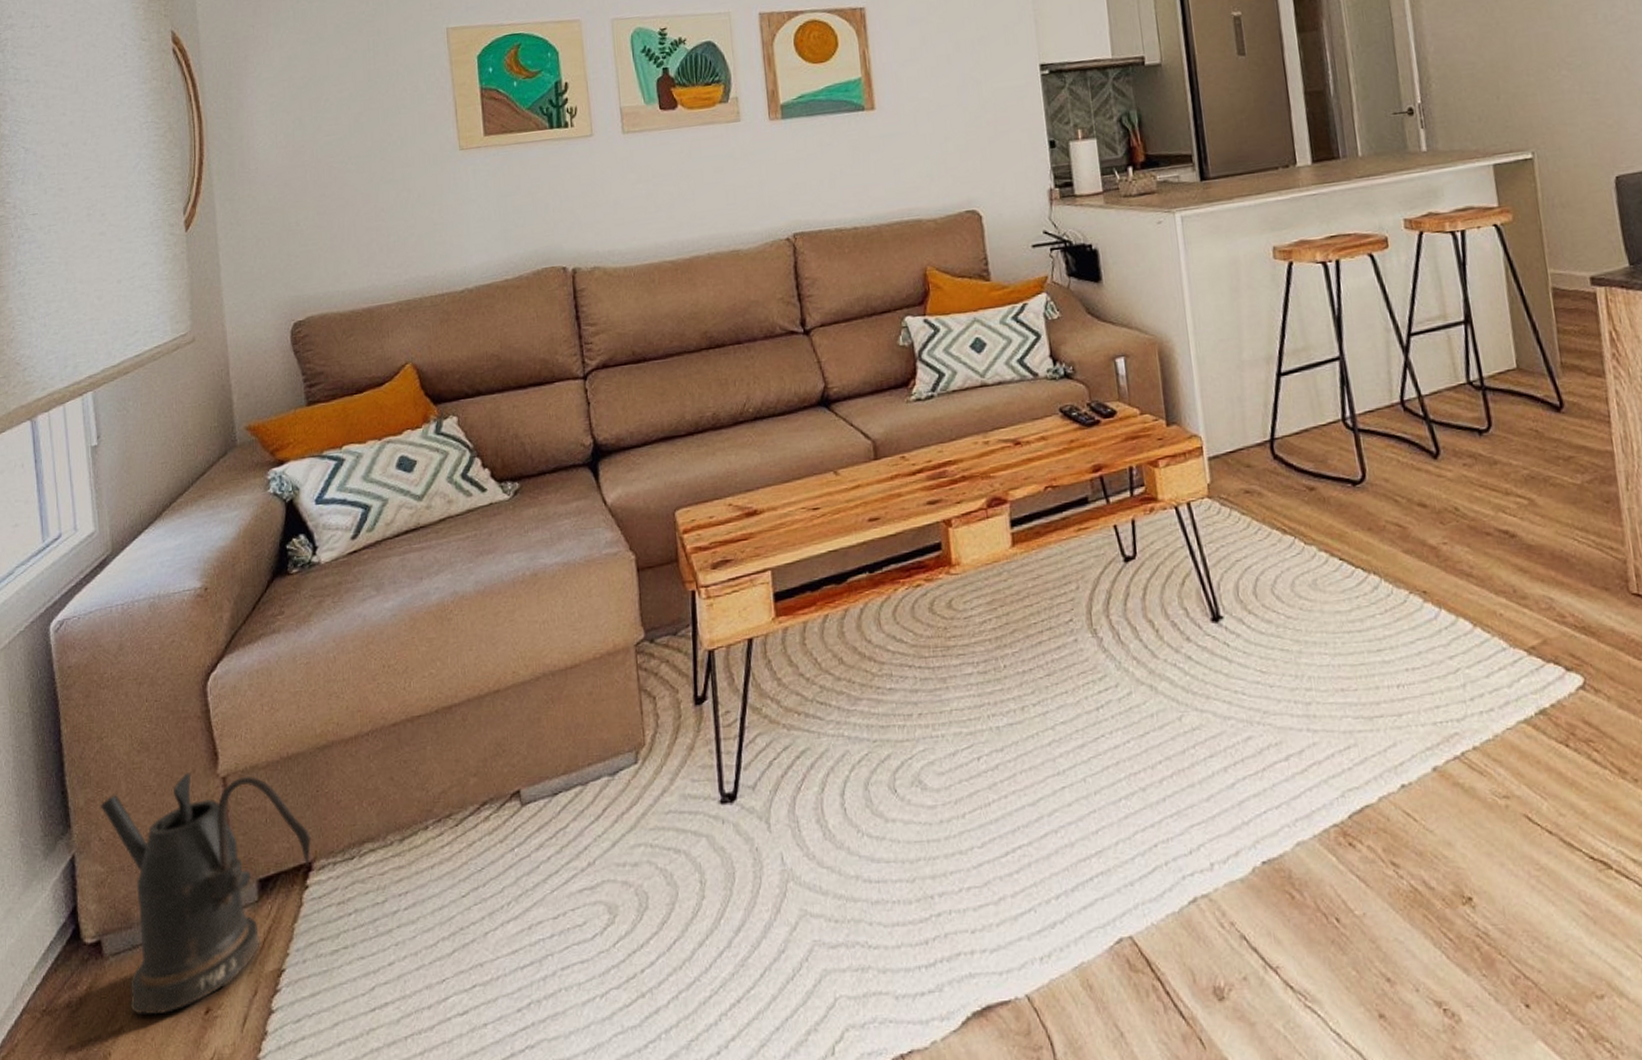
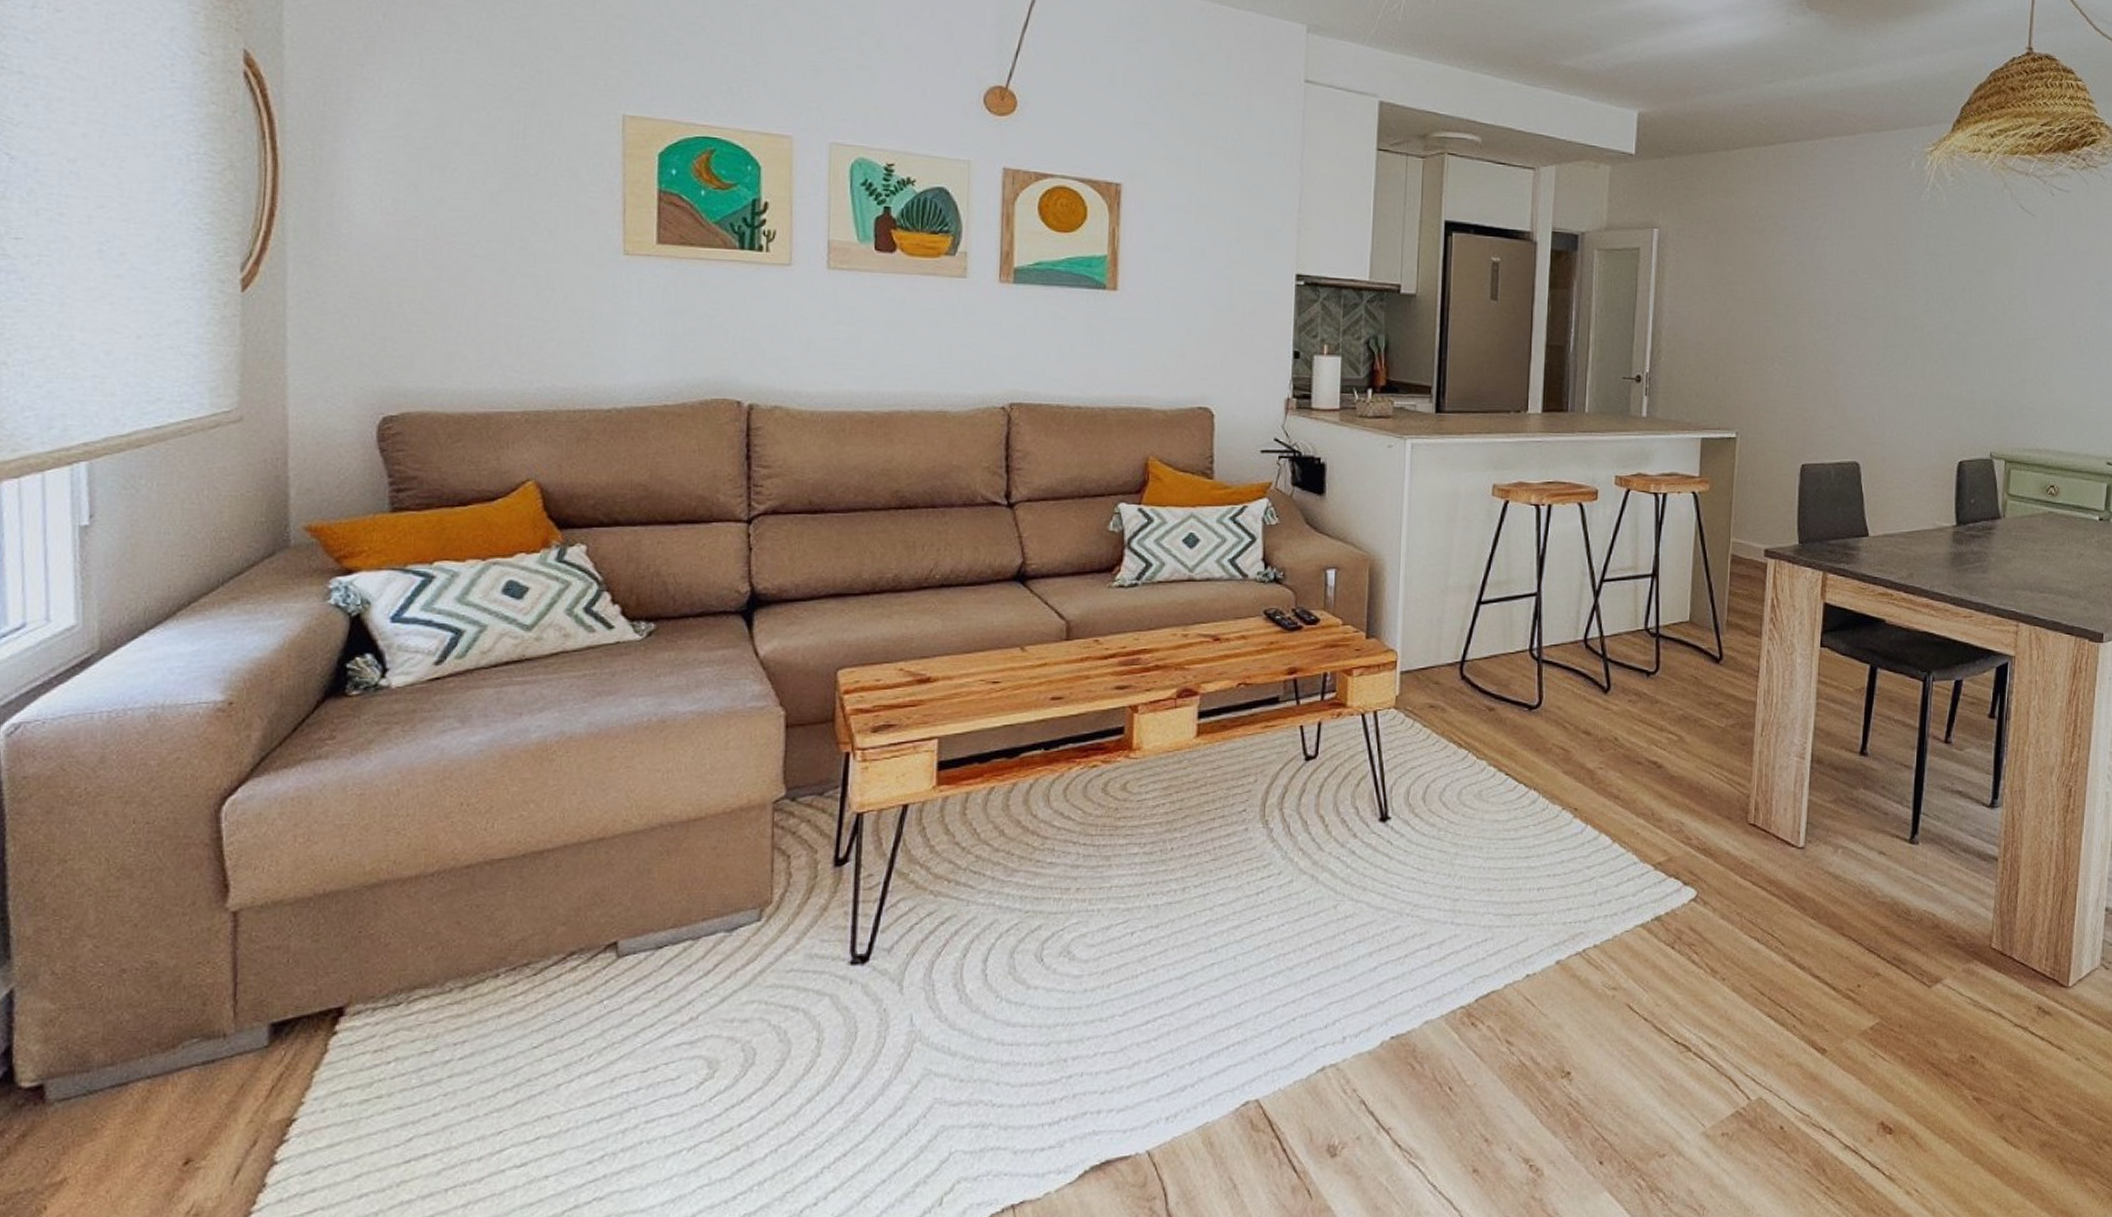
watering can: present [100,773,312,1015] -> none [56,905,347,1166]

